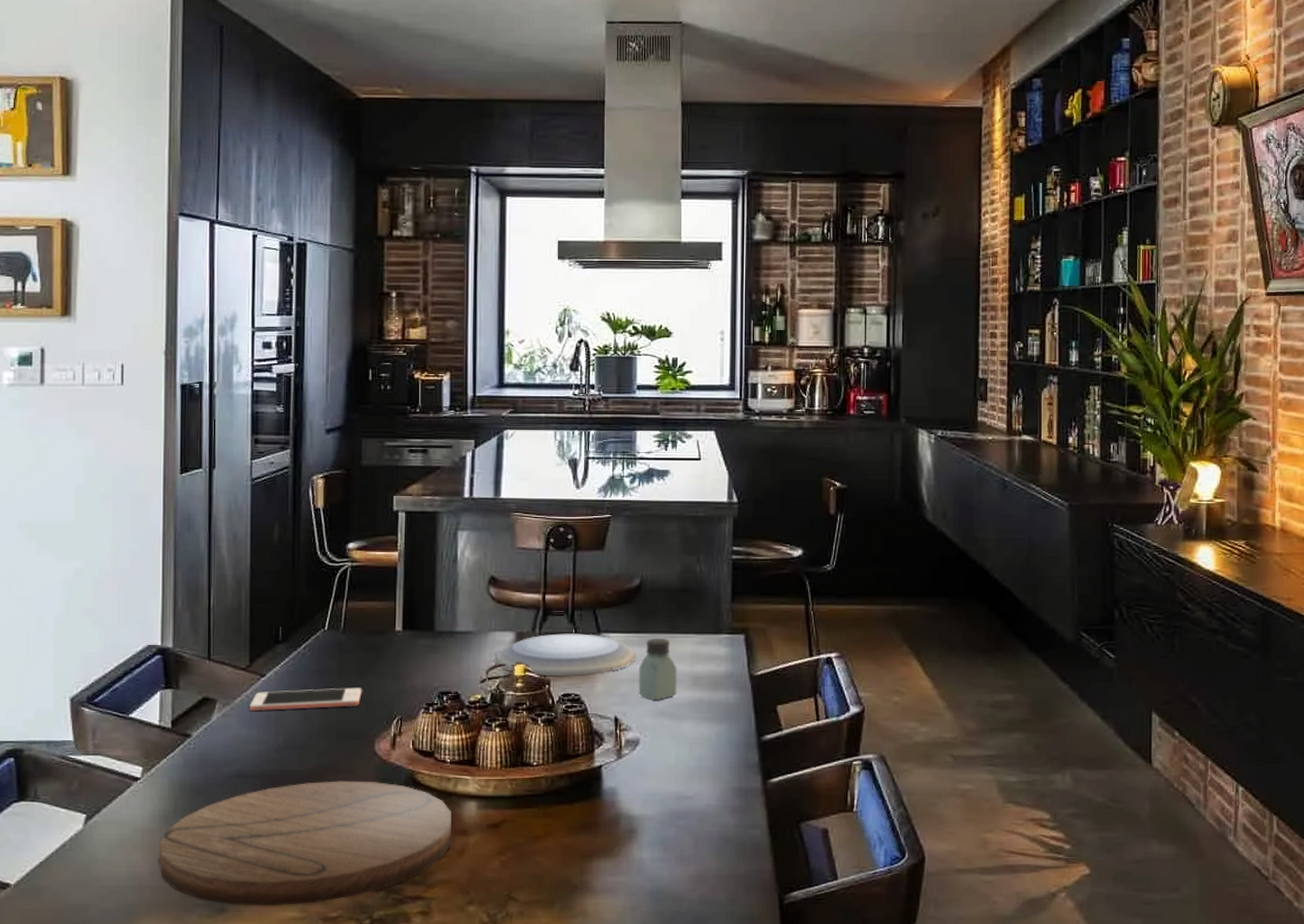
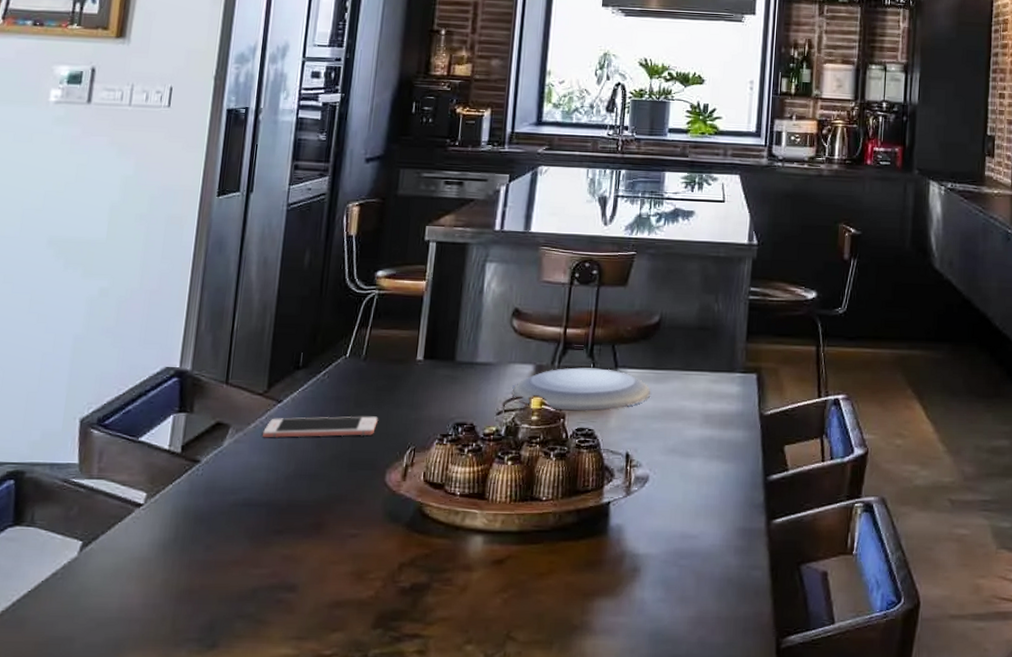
cutting board: present [158,780,453,906] -> none [152,511,458,643]
saltshaker: present [638,639,677,701] -> none [651,375,690,438]

